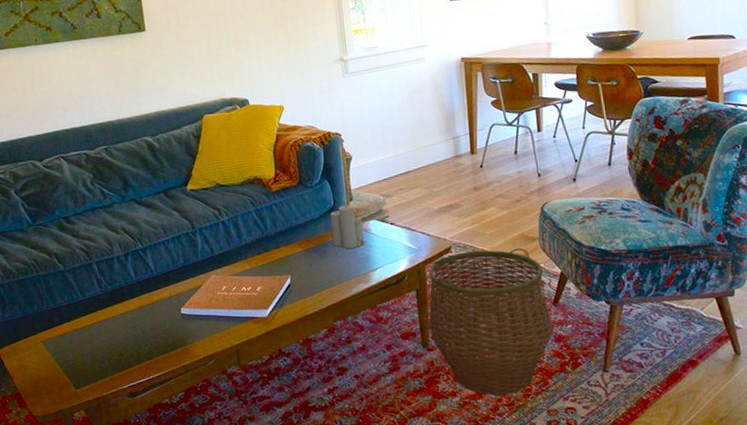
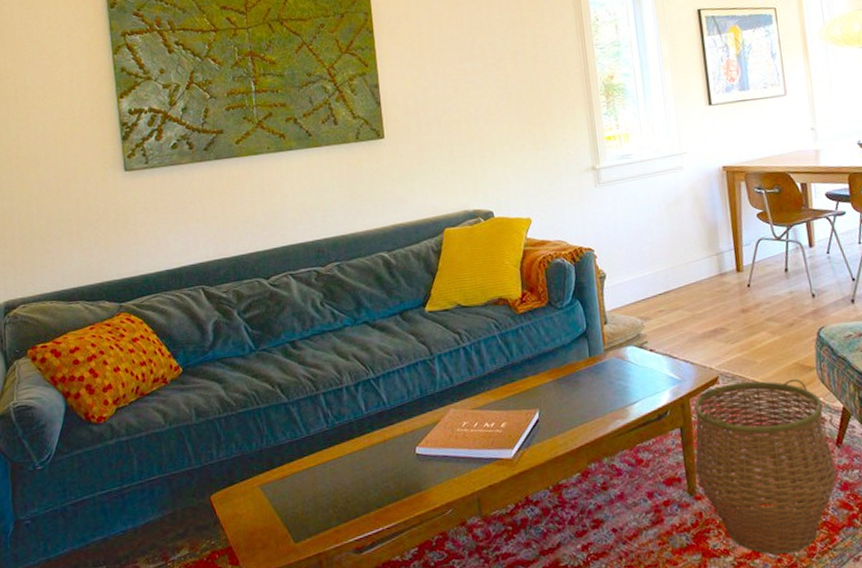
candle: present [331,203,365,250] -> none [583,326,622,380]

